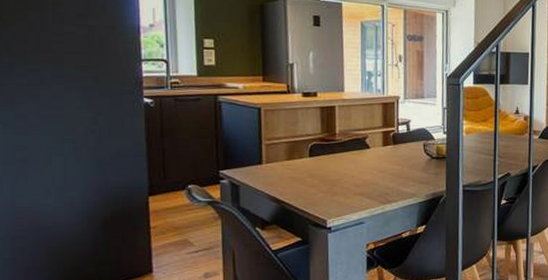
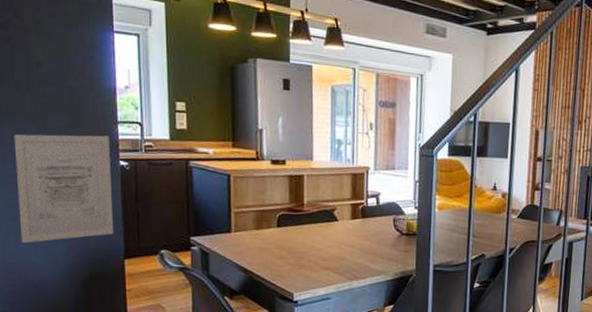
wall art: none [26,73,137,185] -> present [14,134,114,243]

